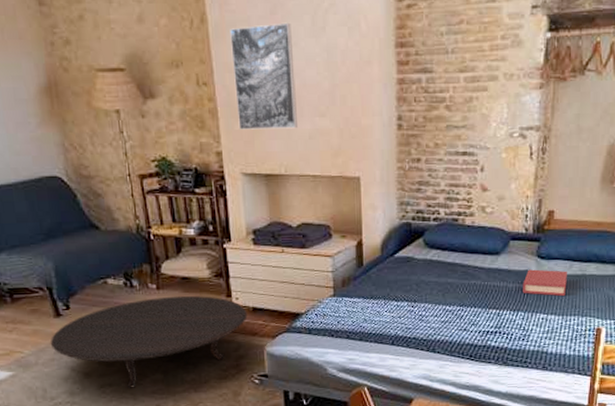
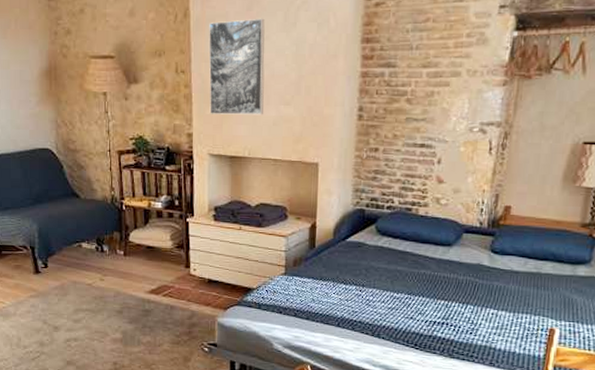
table: present [51,295,248,388] -> none [29,263,203,345]
hardback book: present [523,269,567,296] -> none [473,263,521,292]

